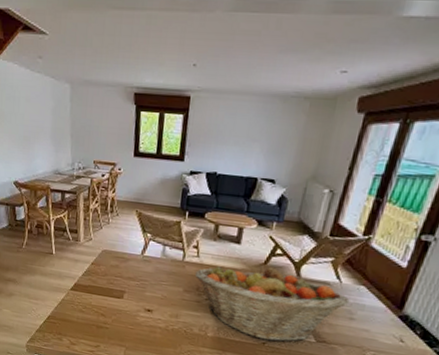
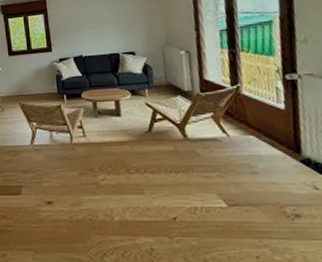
fruit basket: present [194,265,350,342] -> none [85,133,245,214]

